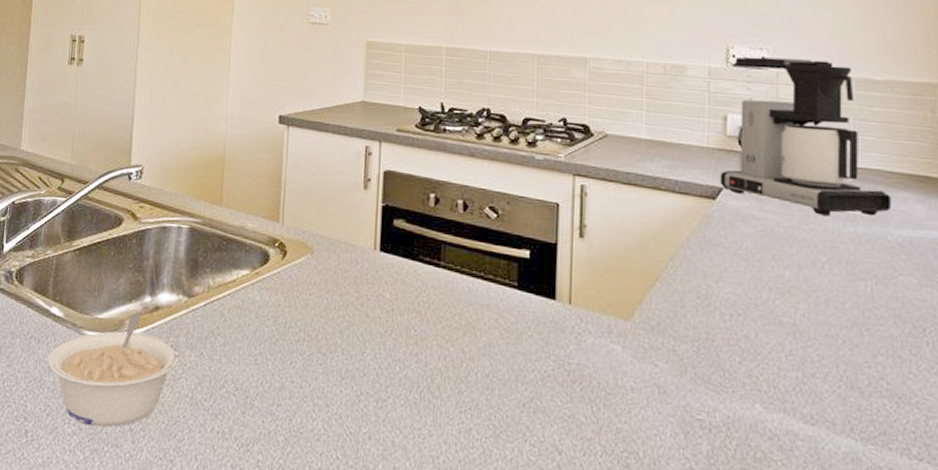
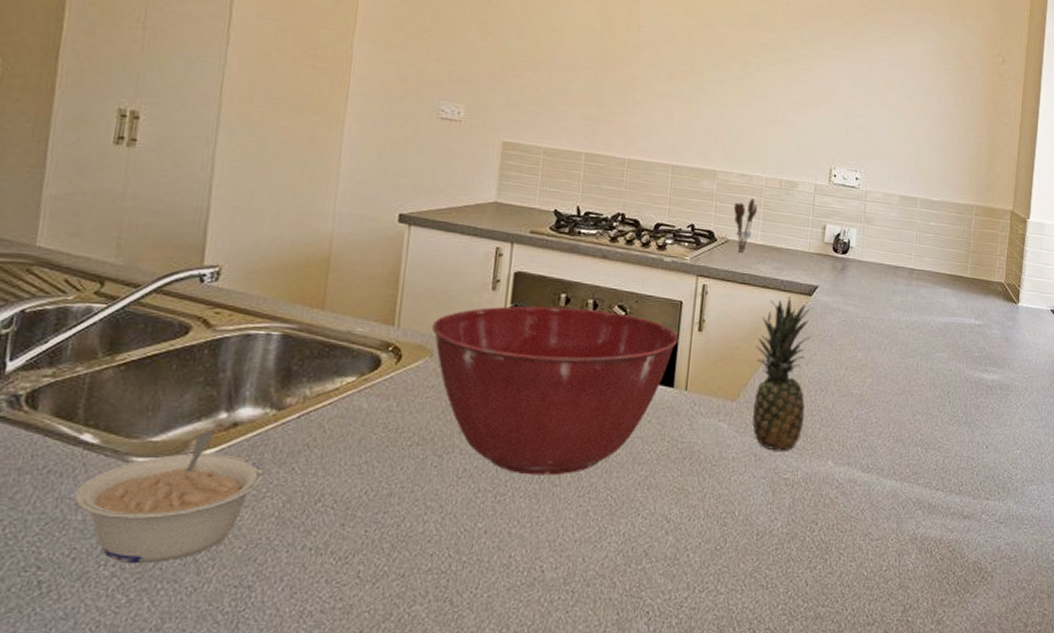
mixing bowl: none [311,205,557,387] -> present [431,306,679,476]
utensil holder: none [610,87,639,149] -> present [733,198,758,253]
fruit: none [648,199,721,386] -> present [752,296,815,451]
coffee maker: present [720,56,891,216] -> none [816,177,936,308]

